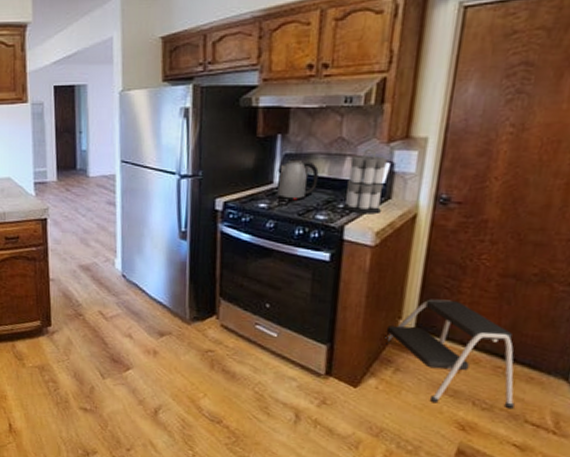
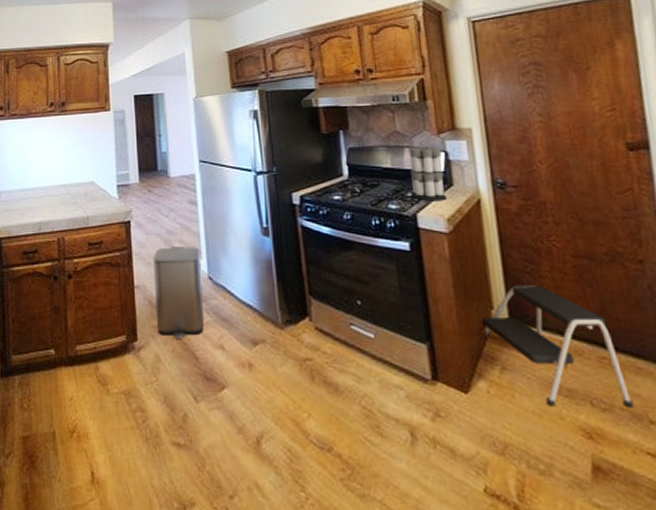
pedal bin: none [68,245,116,327] -> present [152,247,205,339]
kettle: present [277,159,319,201] -> none [346,152,384,192]

